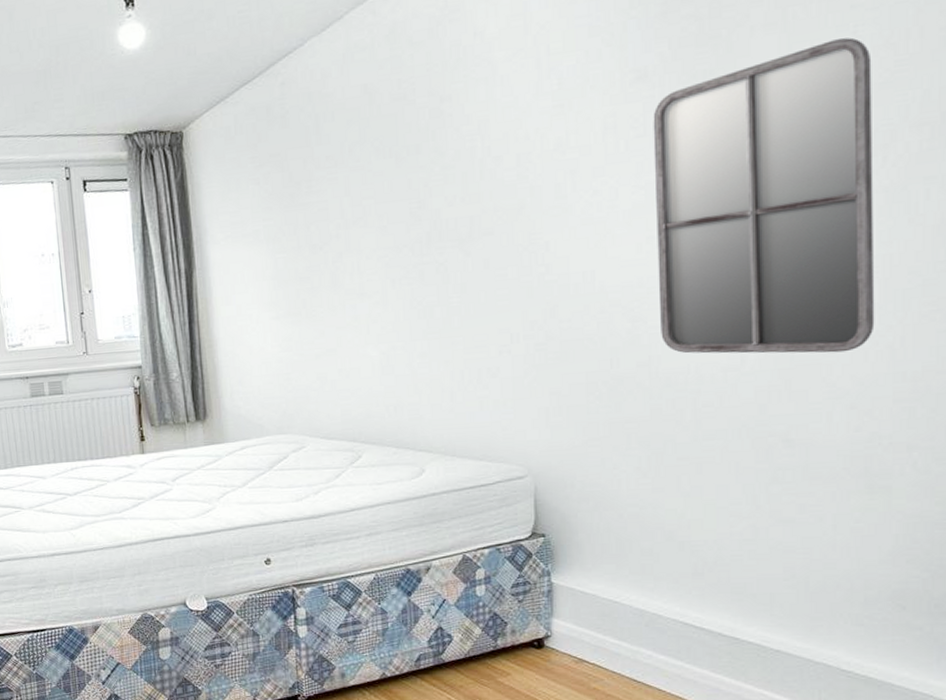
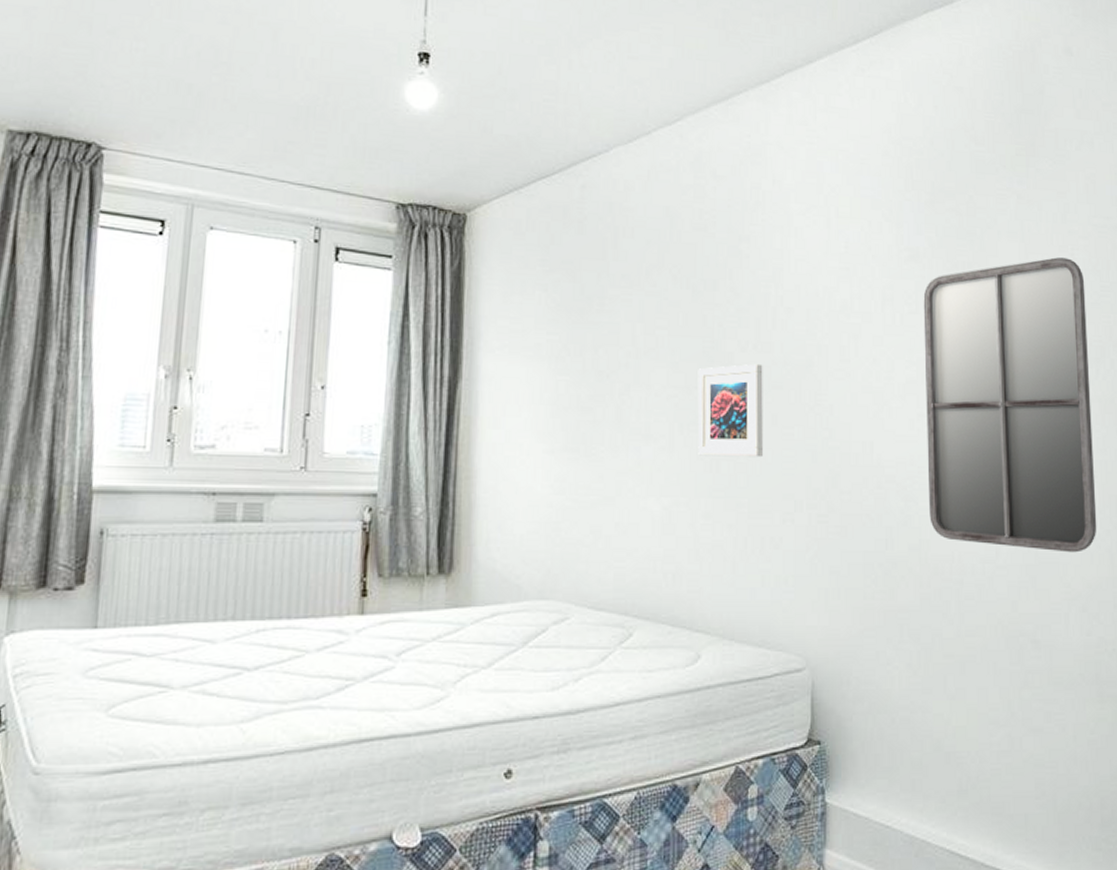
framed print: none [406,214,476,305] -> present [697,363,763,458]

